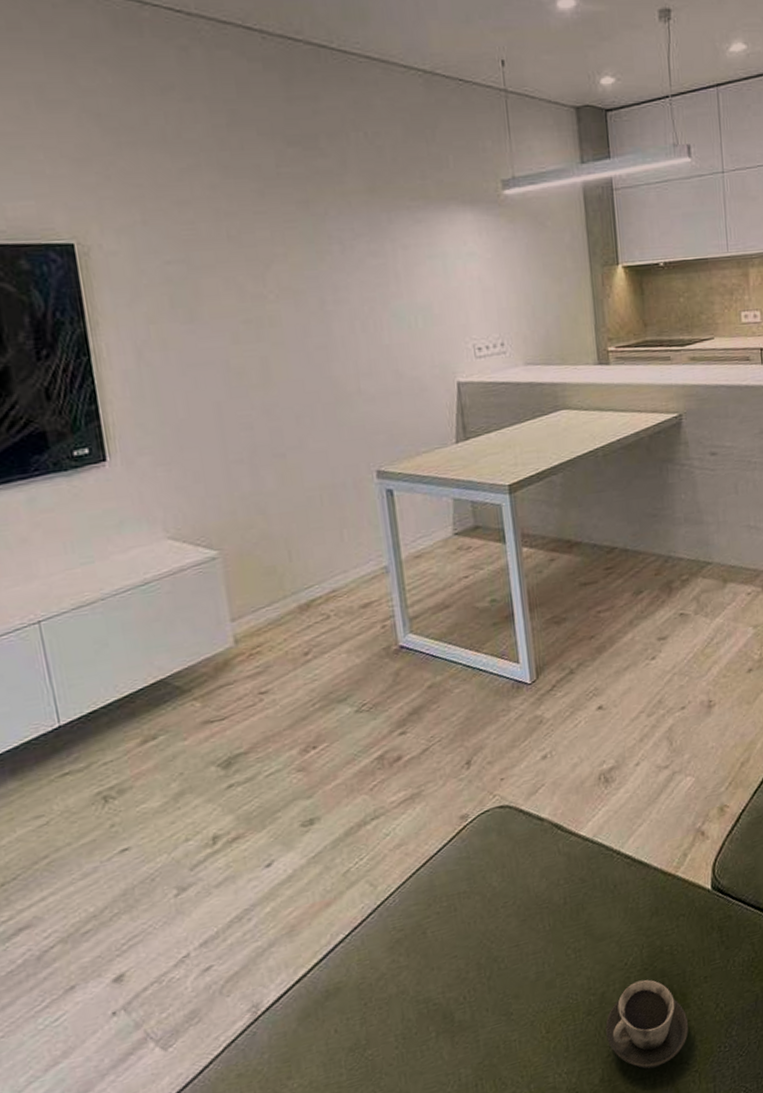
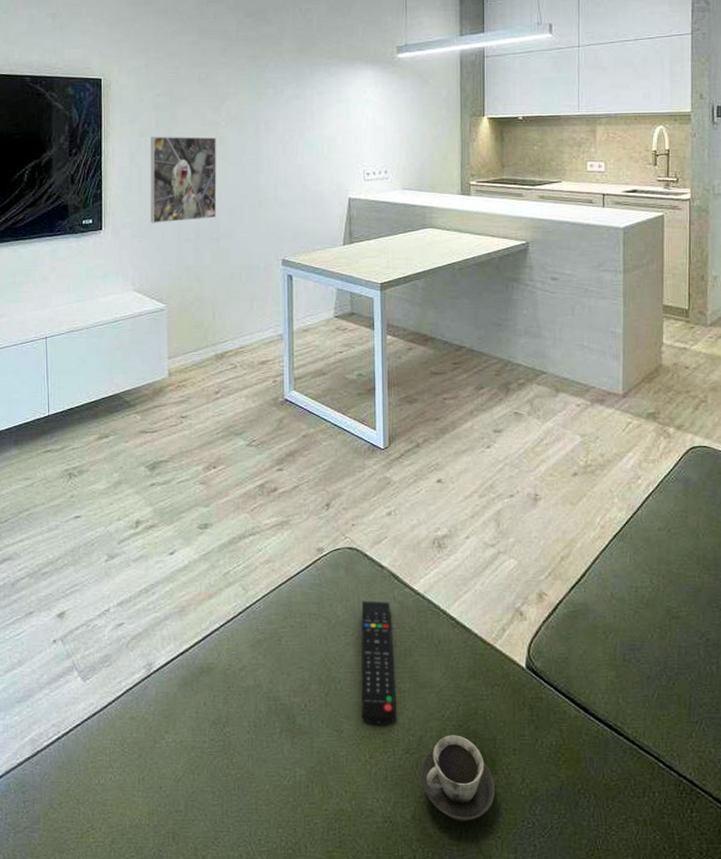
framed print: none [164,317,278,444] -> present [150,136,217,223]
remote control: none [521,857,573,997] -> present [361,601,396,726]

